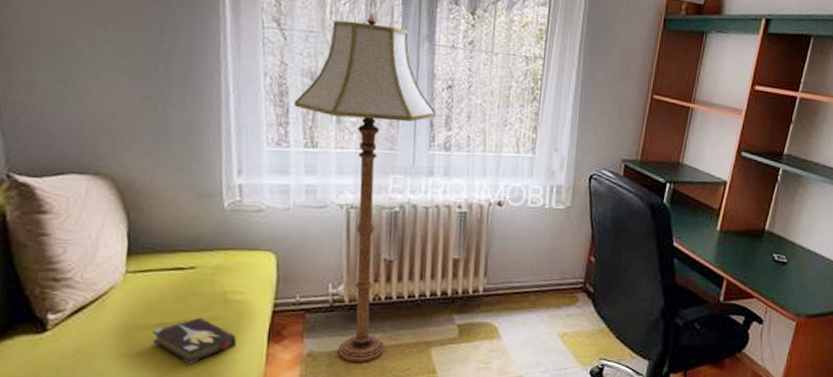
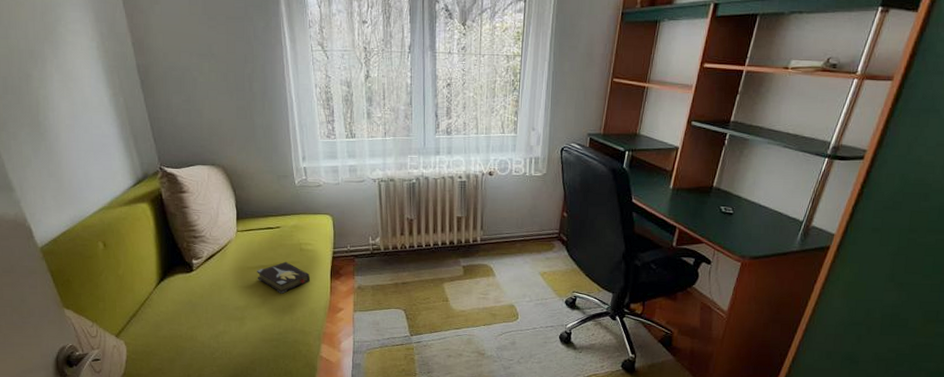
floor lamp: present [294,13,437,362] -> none [337,32,440,293]

